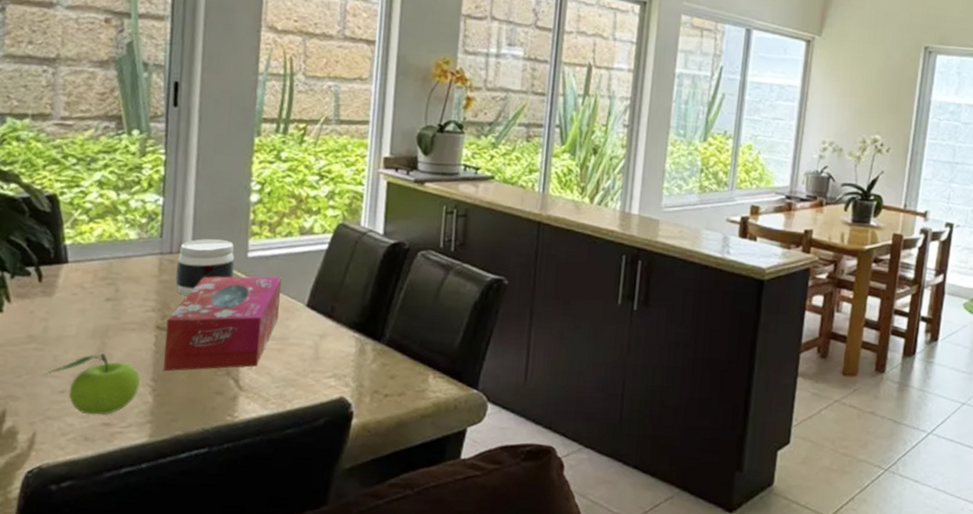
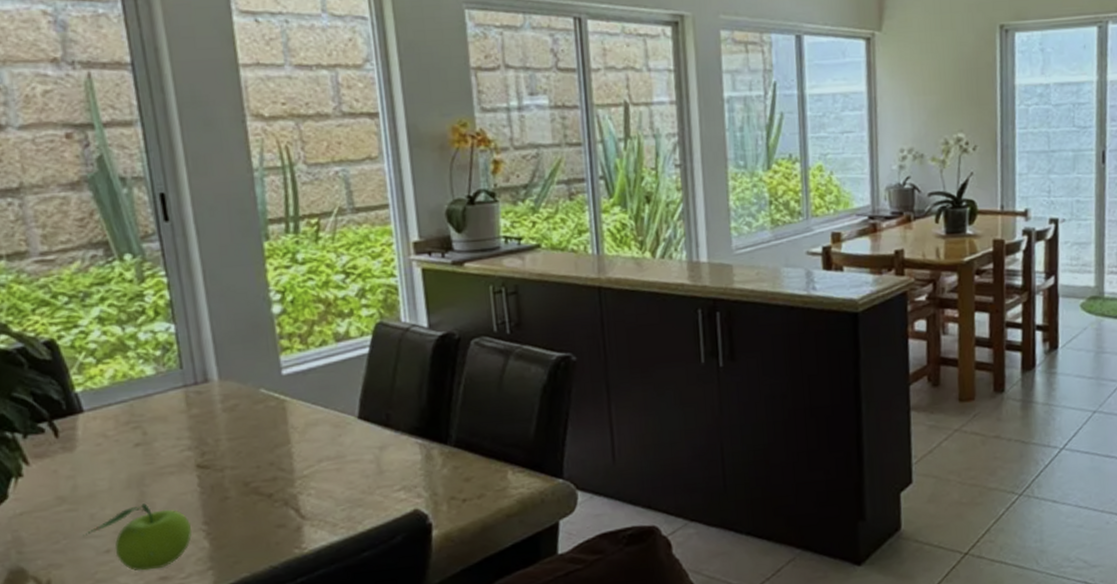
tissue box: present [163,276,282,371] -> none [206,390,330,512]
jar: present [175,238,235,296] -> none [204,359,271,427]

